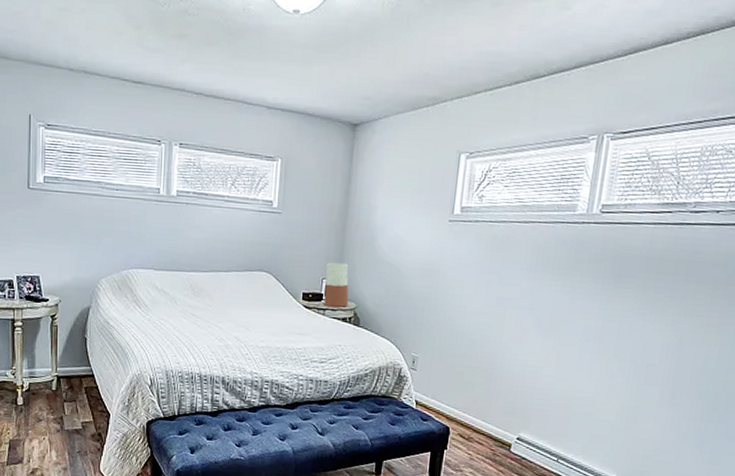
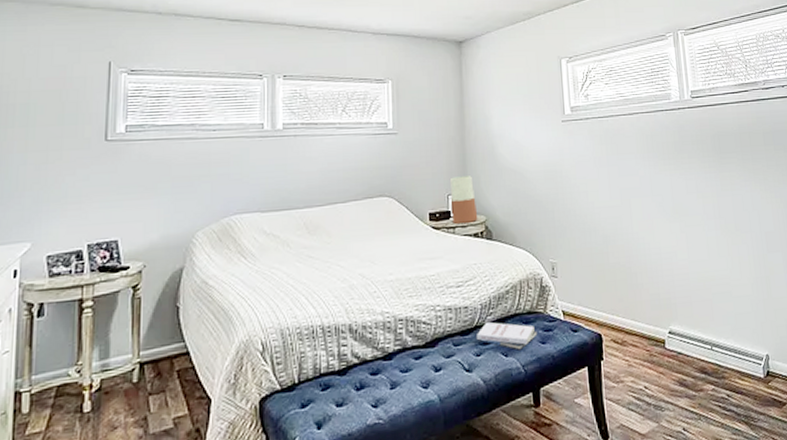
books: none [332,397,389,426] -> present [477,321,538,350]

